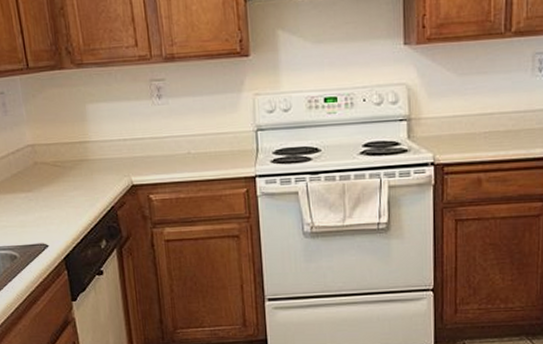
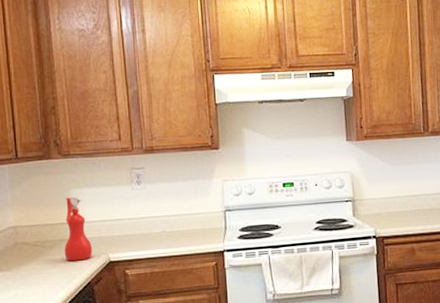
spray bottle: none [82,113,114,184] -> present [64,197,92,262]

